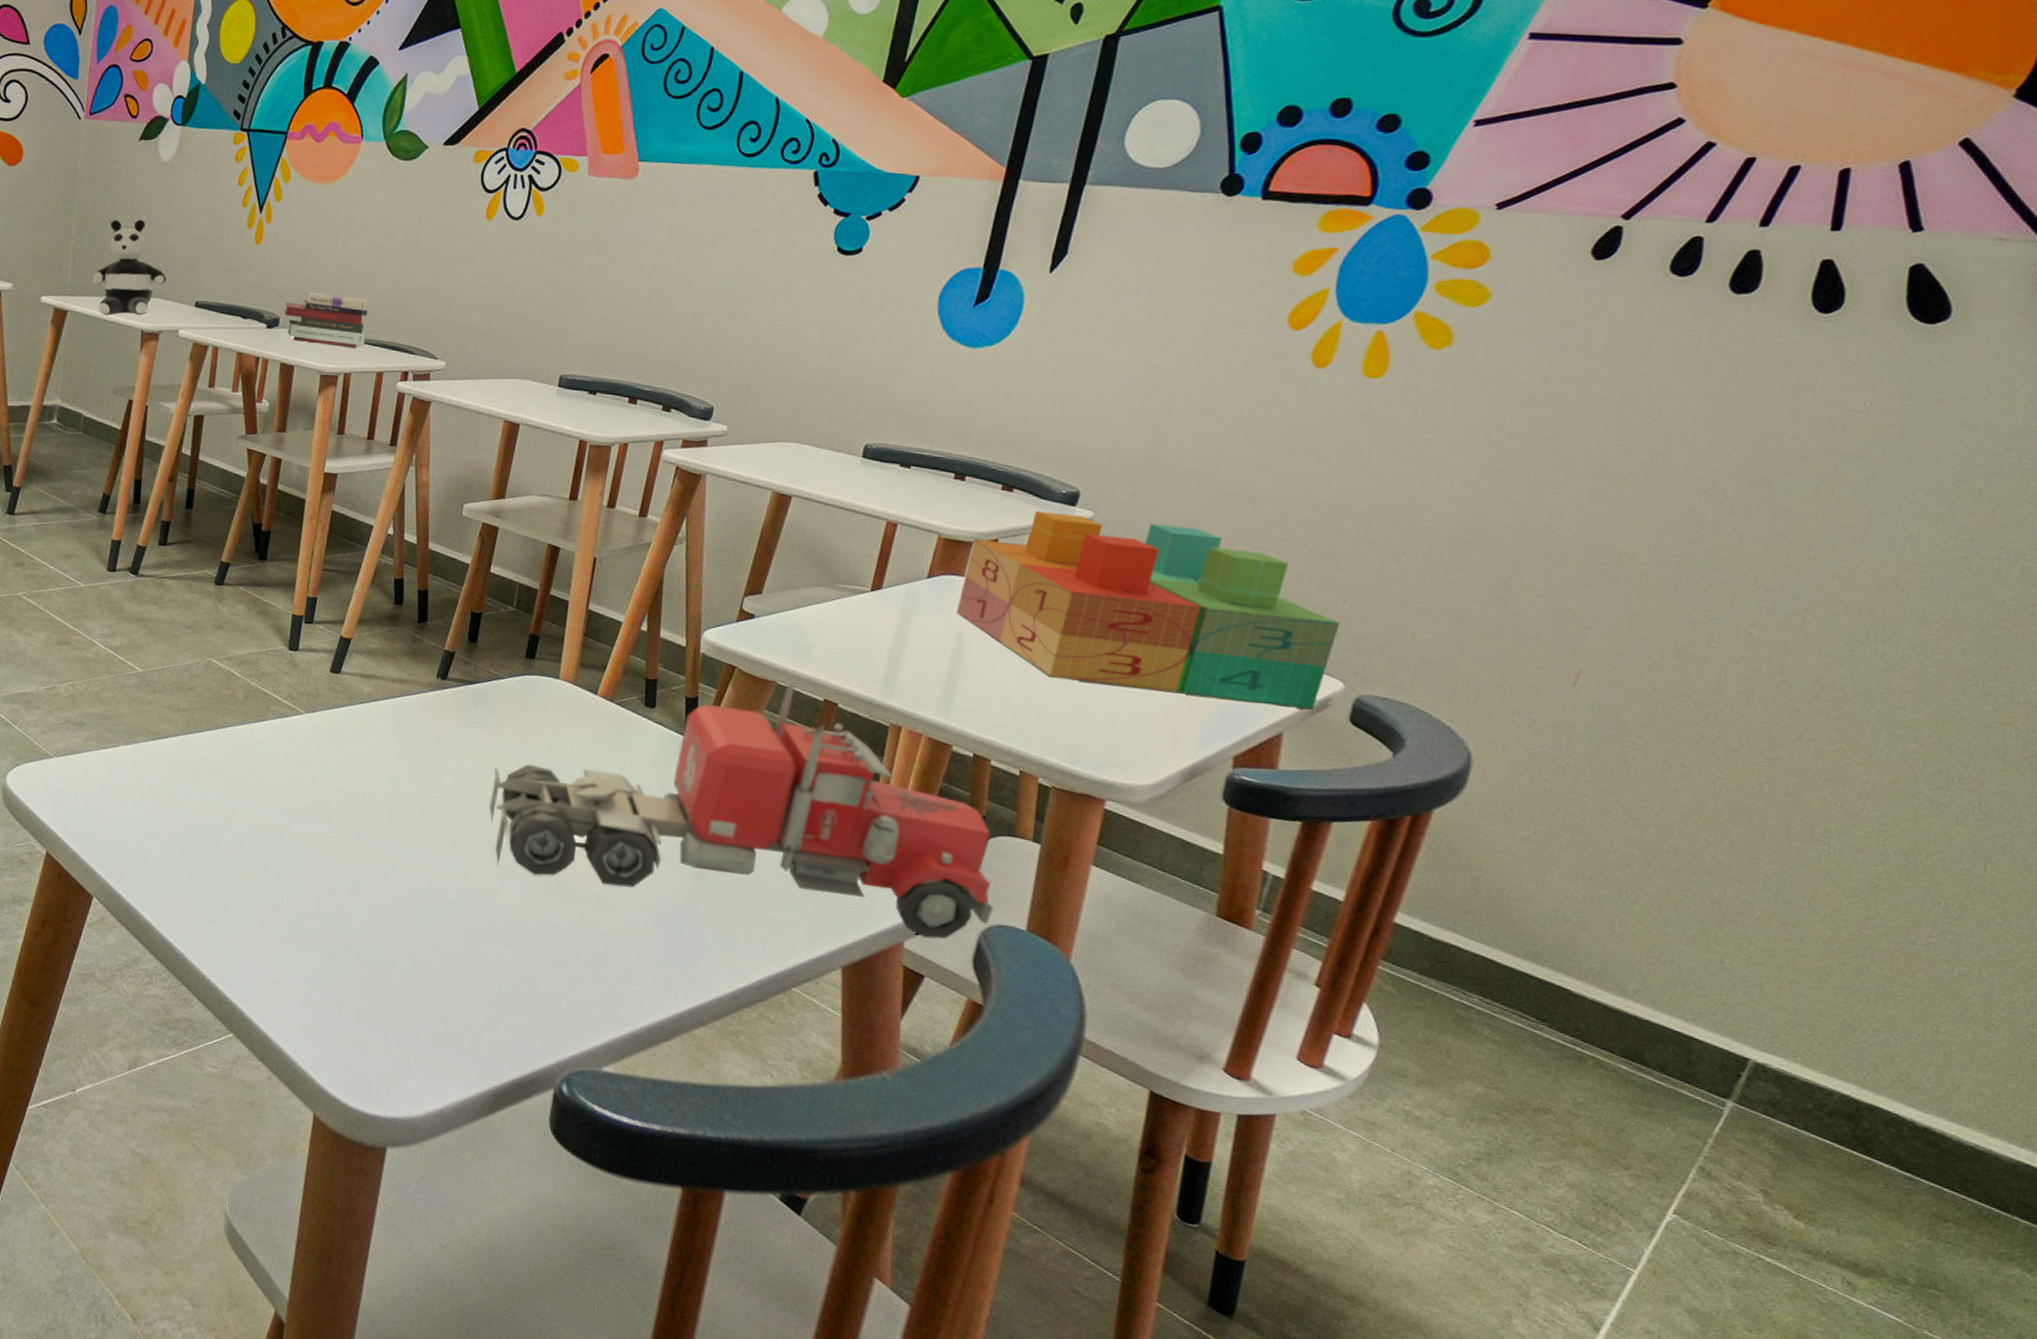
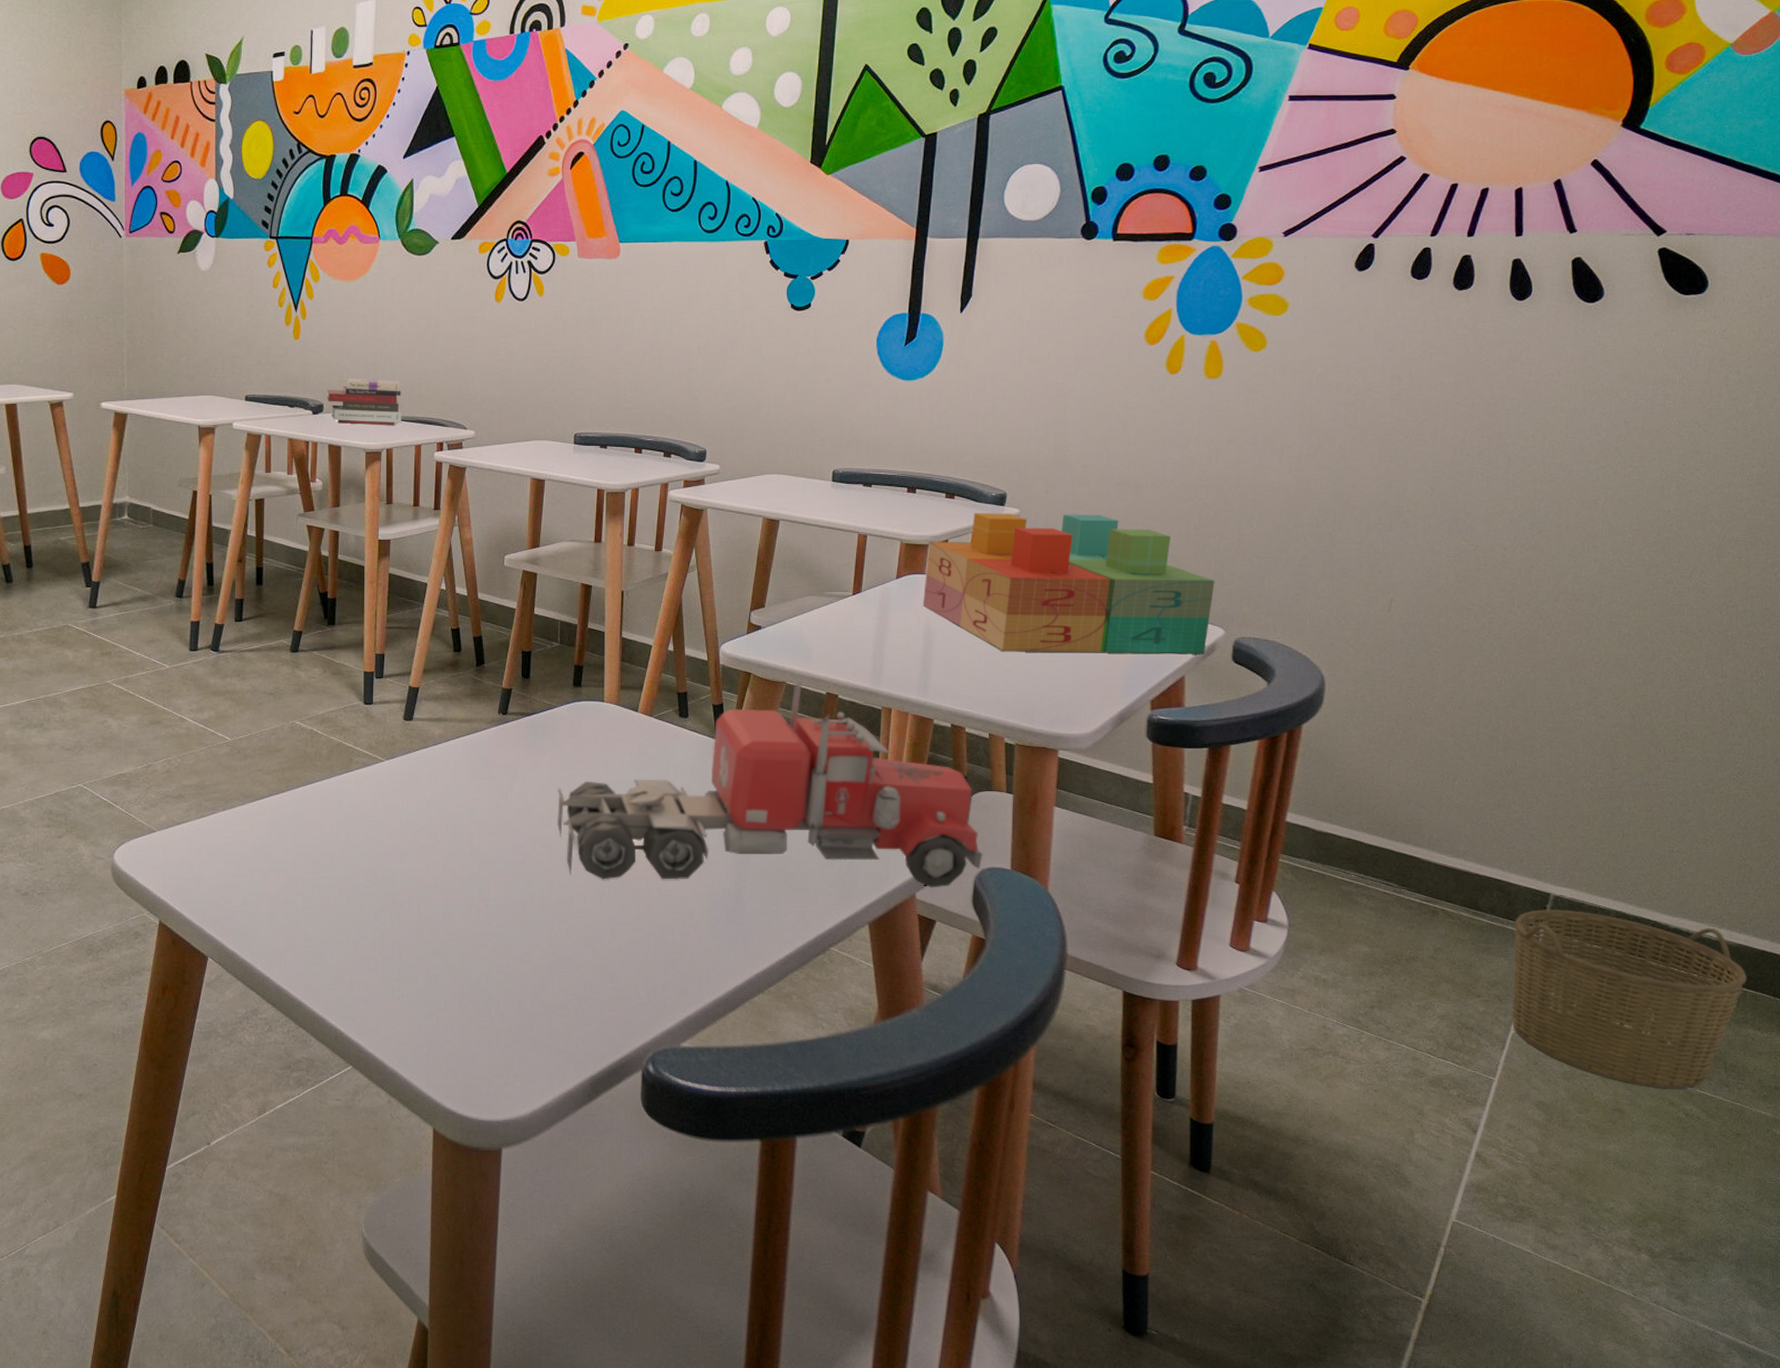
stuffed animal: present [91,219,167,316] -> none [146,325,217,415]
basket: none [1669,1076,2022,1327] -> present [1511,909,1747,1088]

